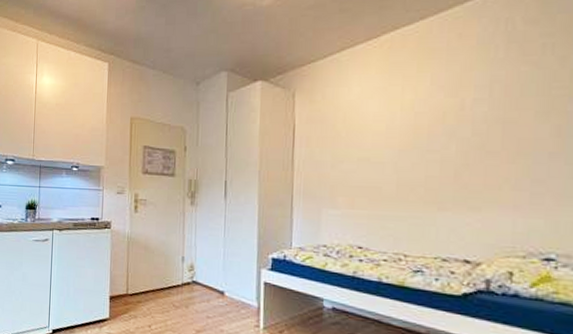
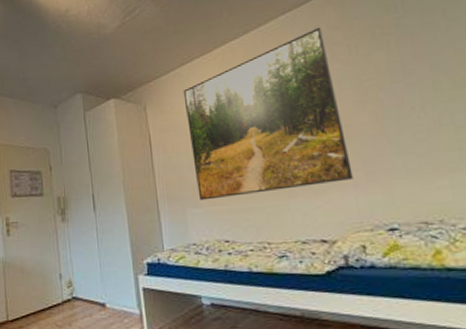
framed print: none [337,18,517,202] -> present [183,26,354,201]

